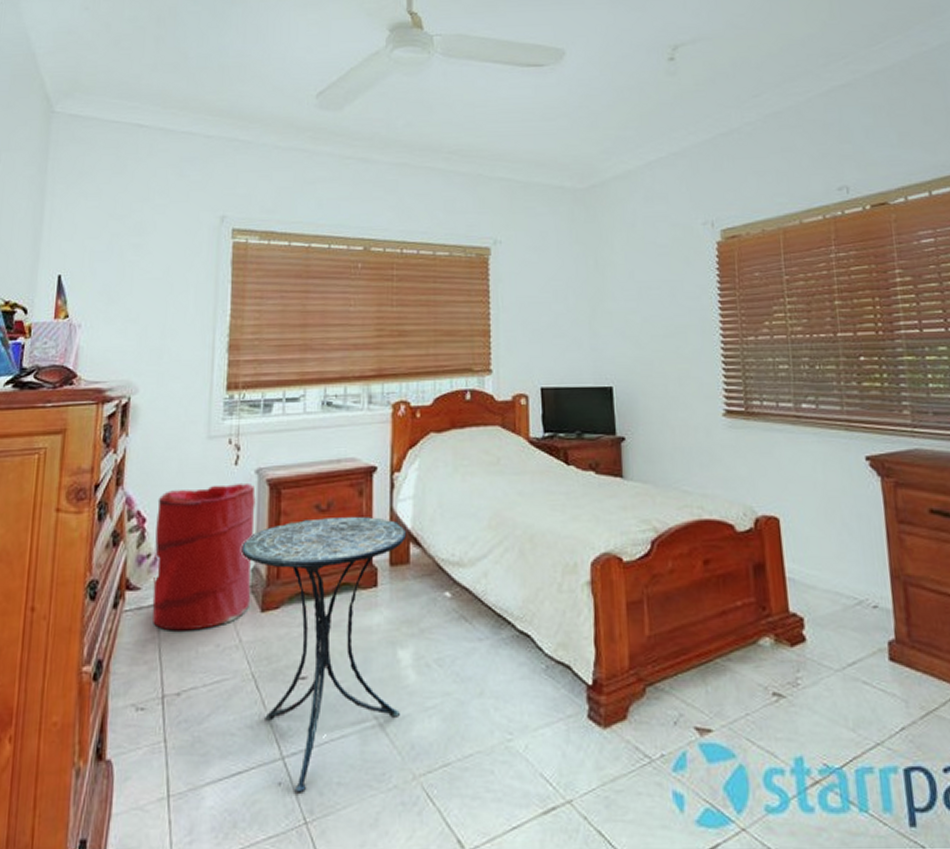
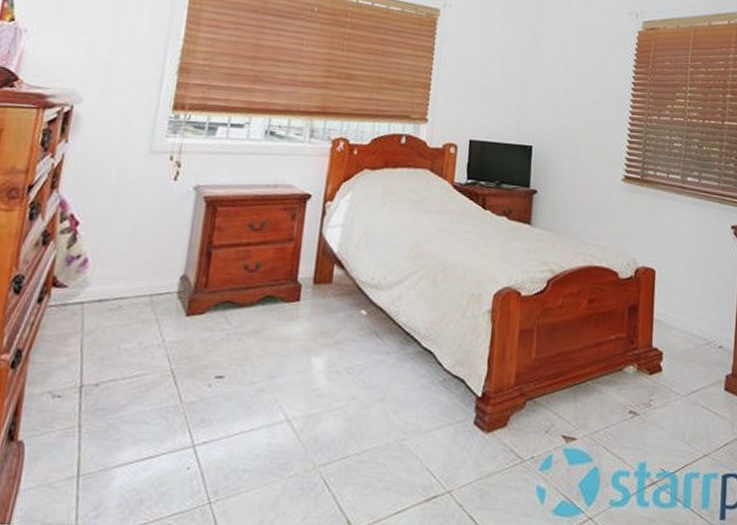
laundry hamper: present [152,482,256,631] -> none [77,197,192,329]
side table: present [241,517,407,793] -> none [172,236,333,477]

